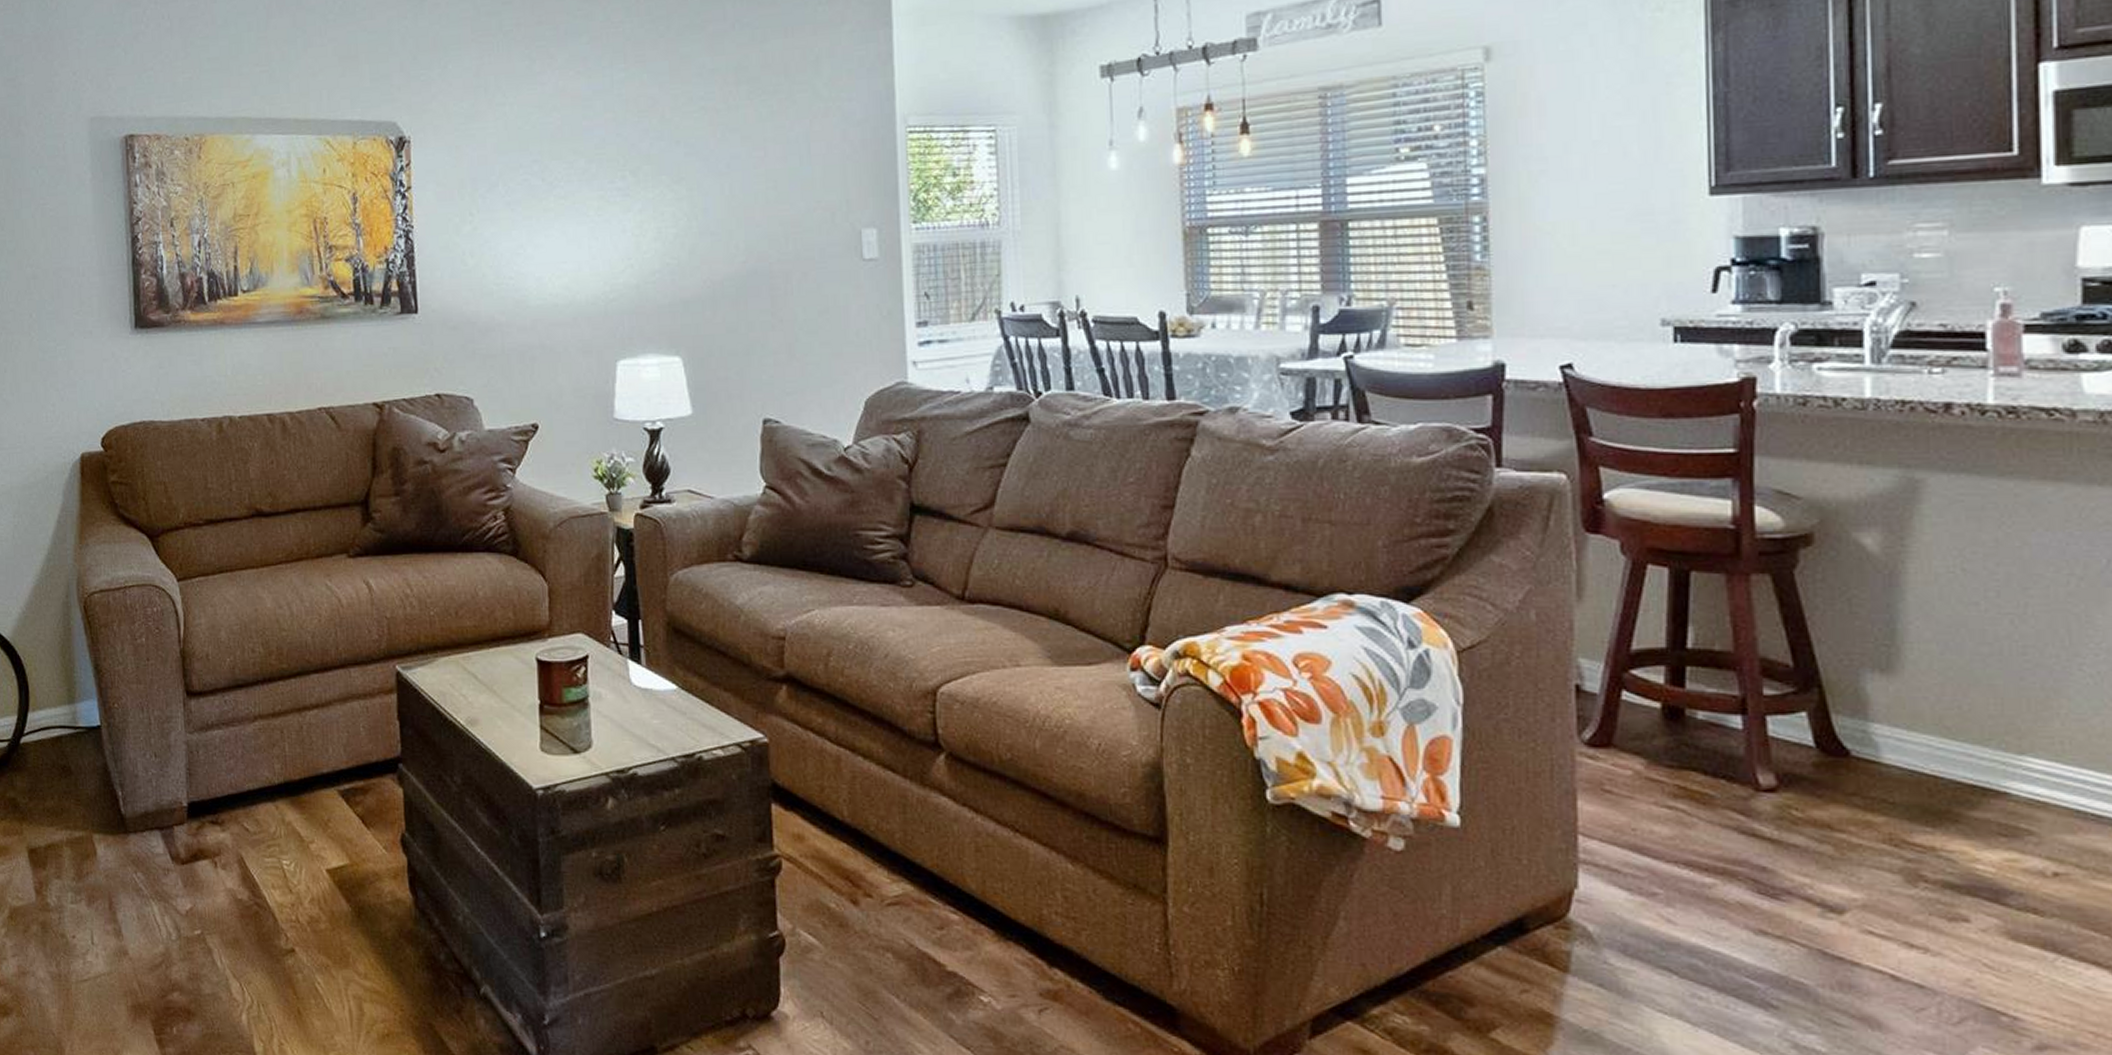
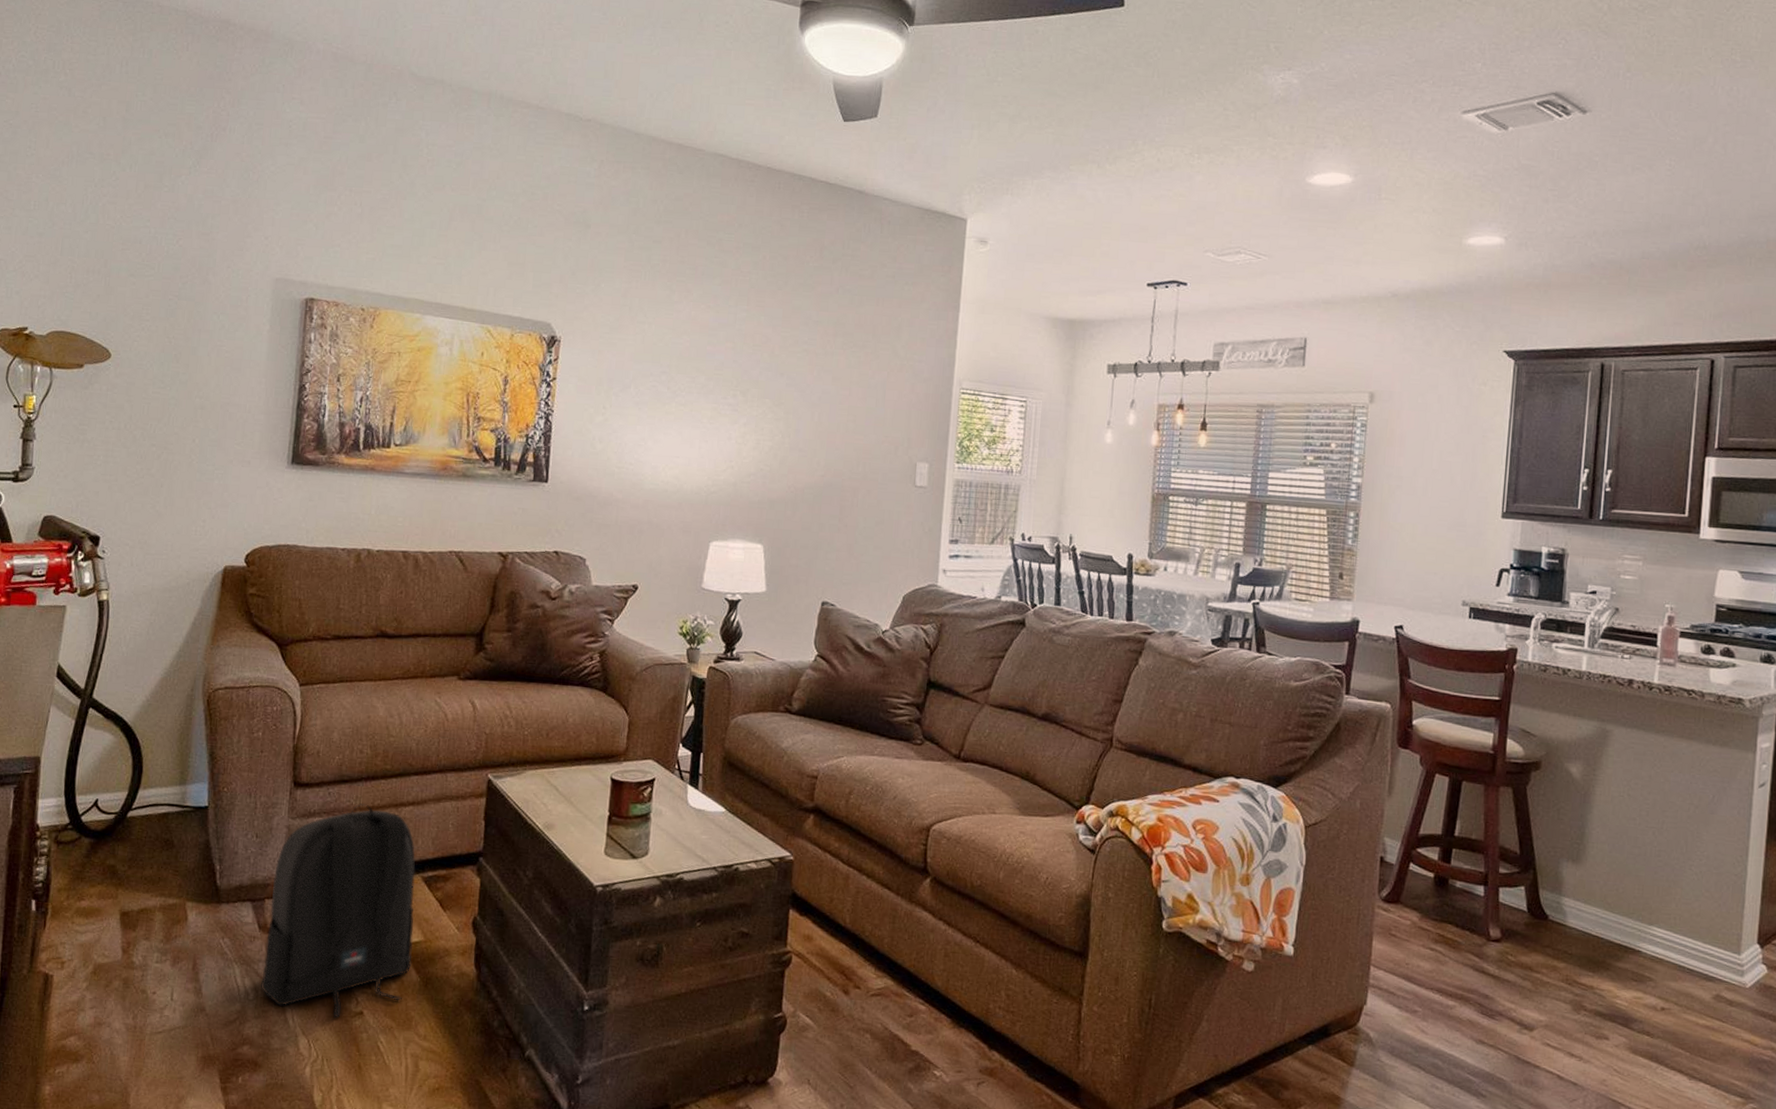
backpack: none [179,710,340,958] -> present [261,803,416,1018]

